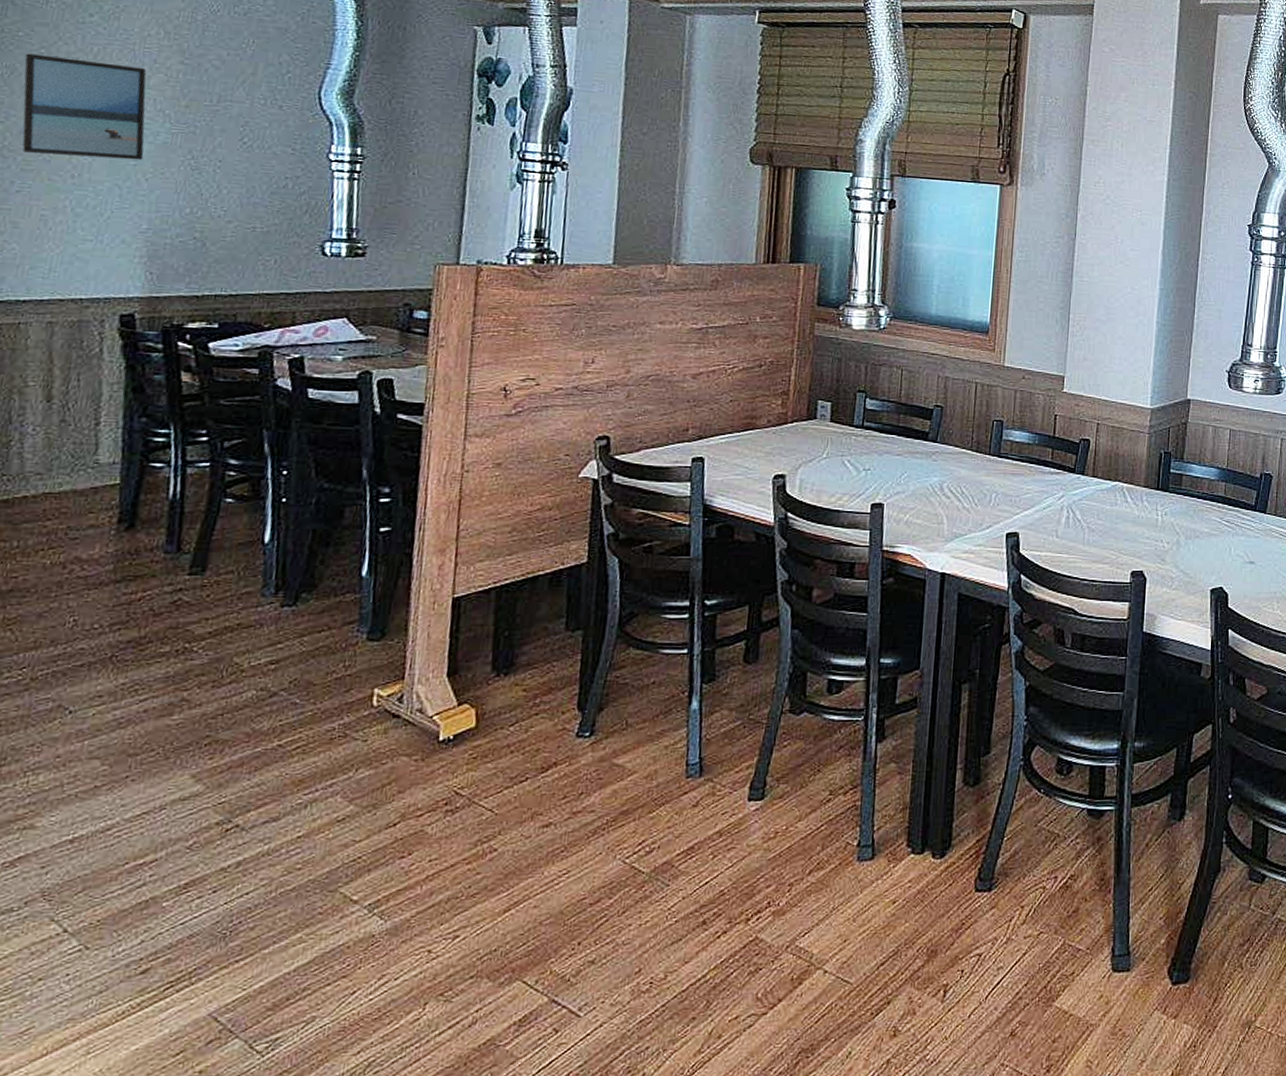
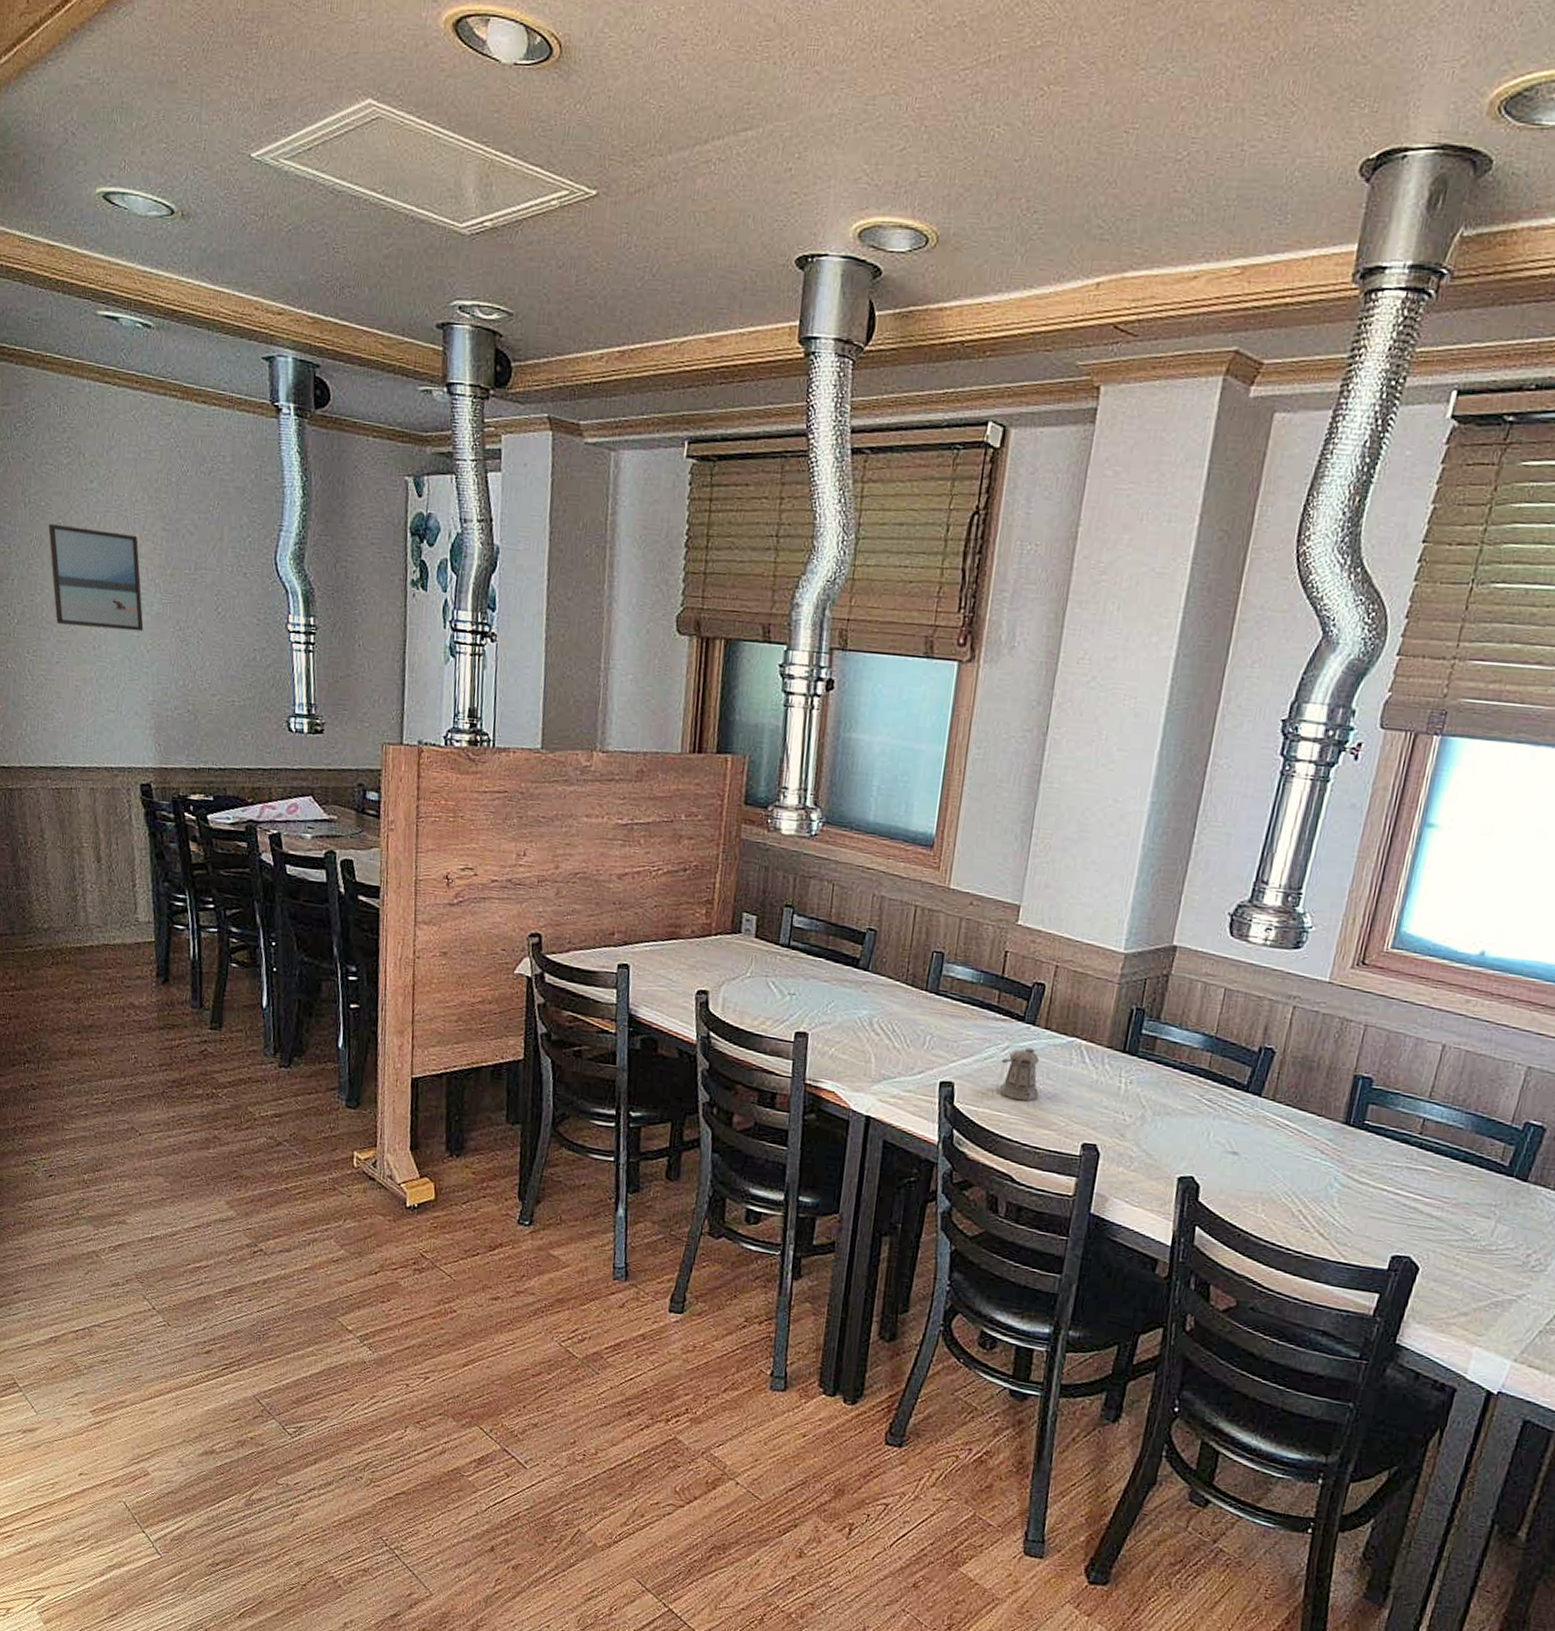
pepper shaker: none [1057,494,1093,541] -> present [998,1047,1040,1102]

